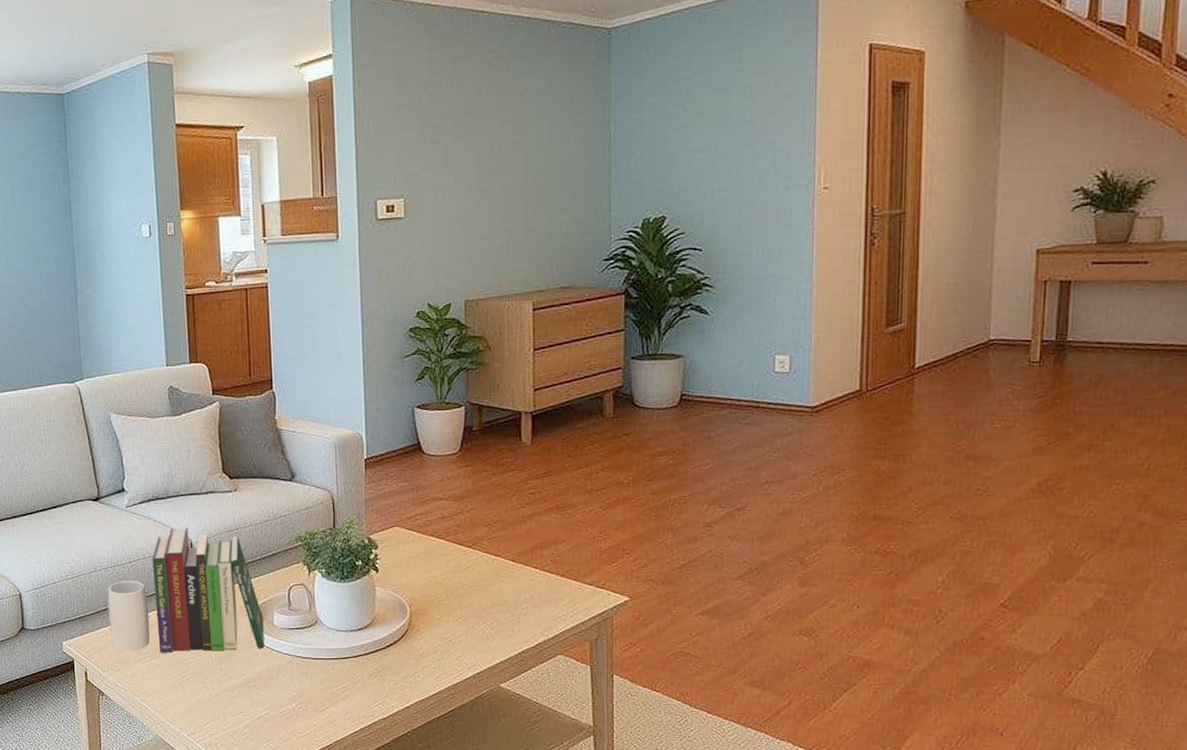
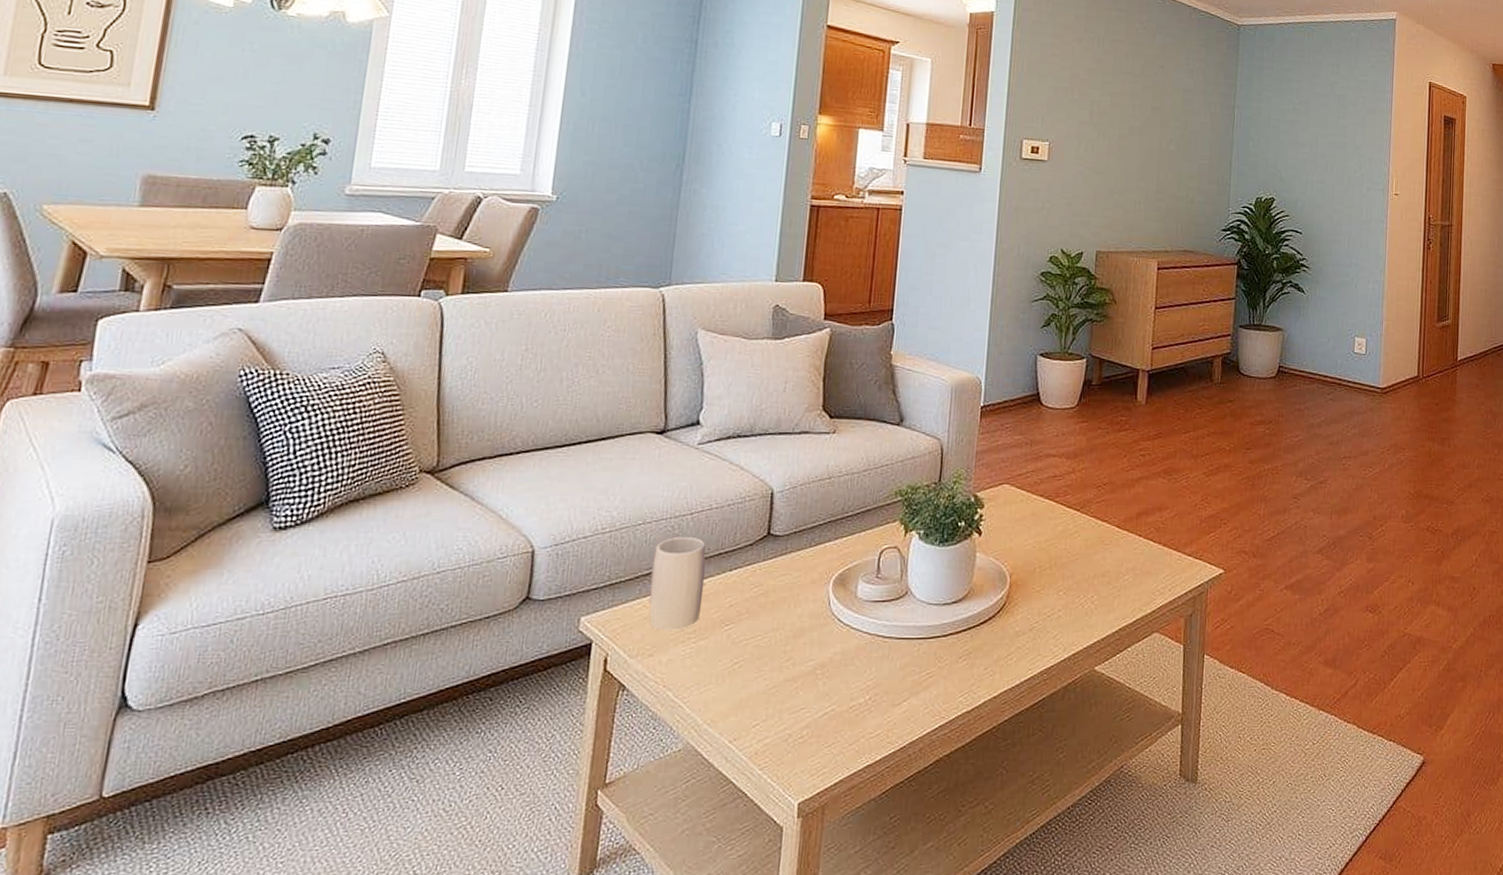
books: present [152,528,265,653] -> none [711,473,846,632]

